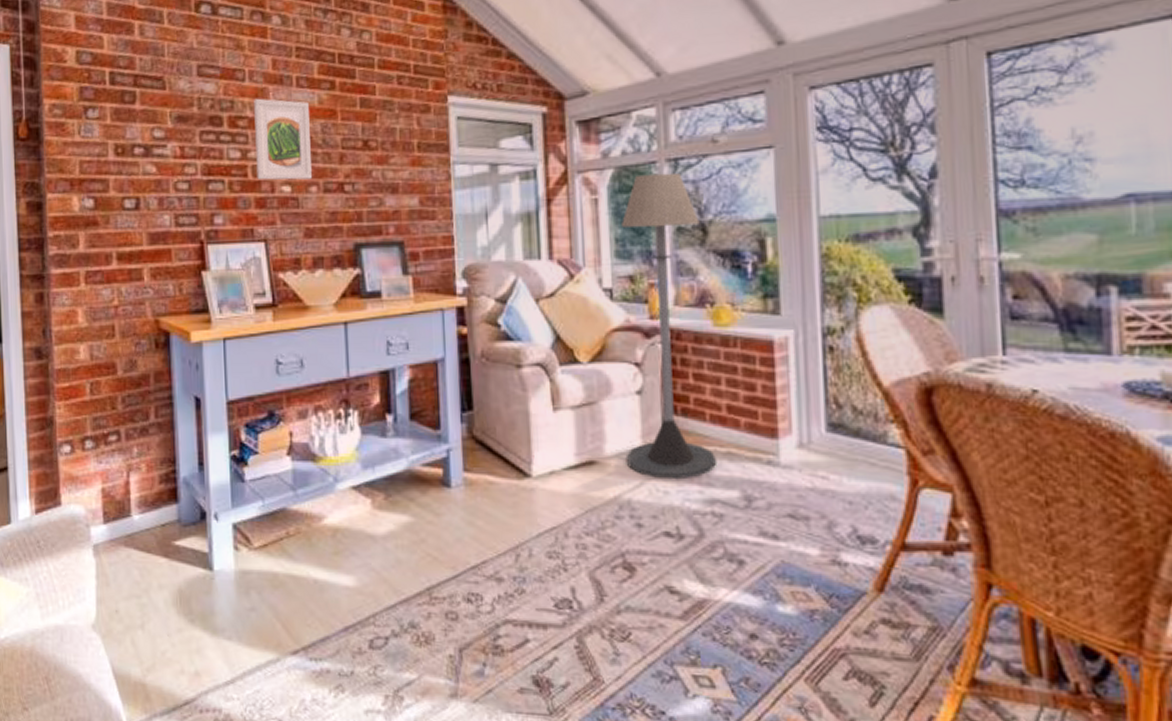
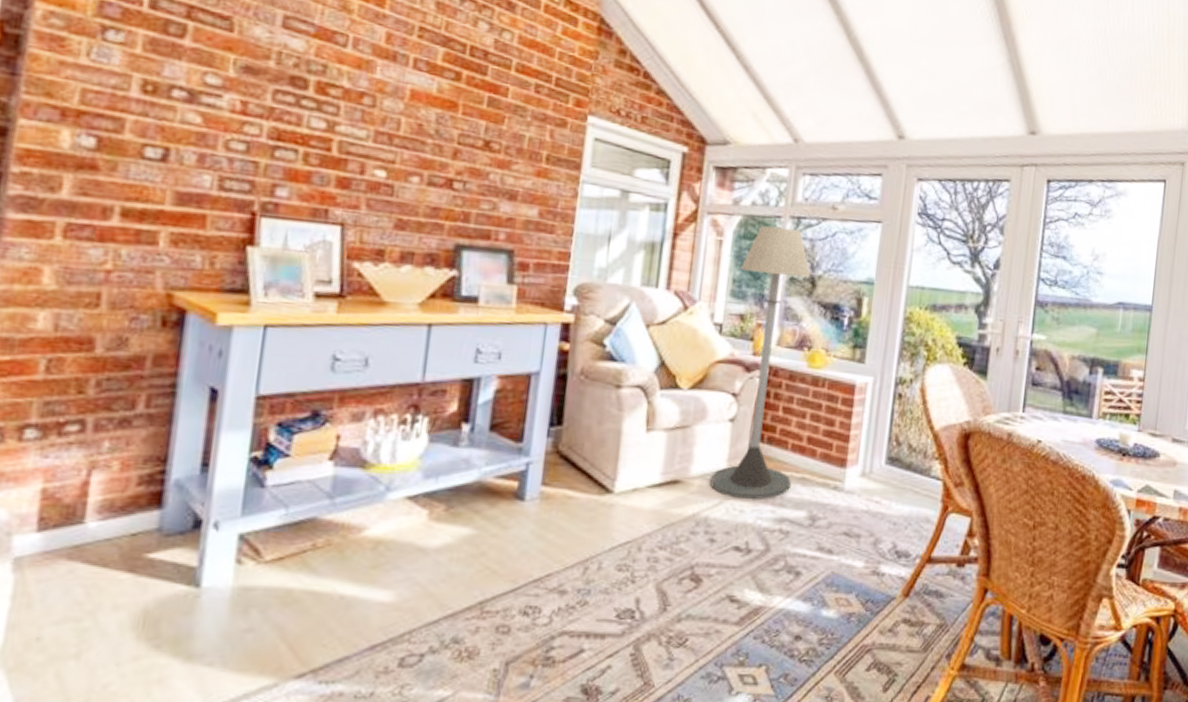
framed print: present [254,98,312,180] -> none [343,69,425,168]

